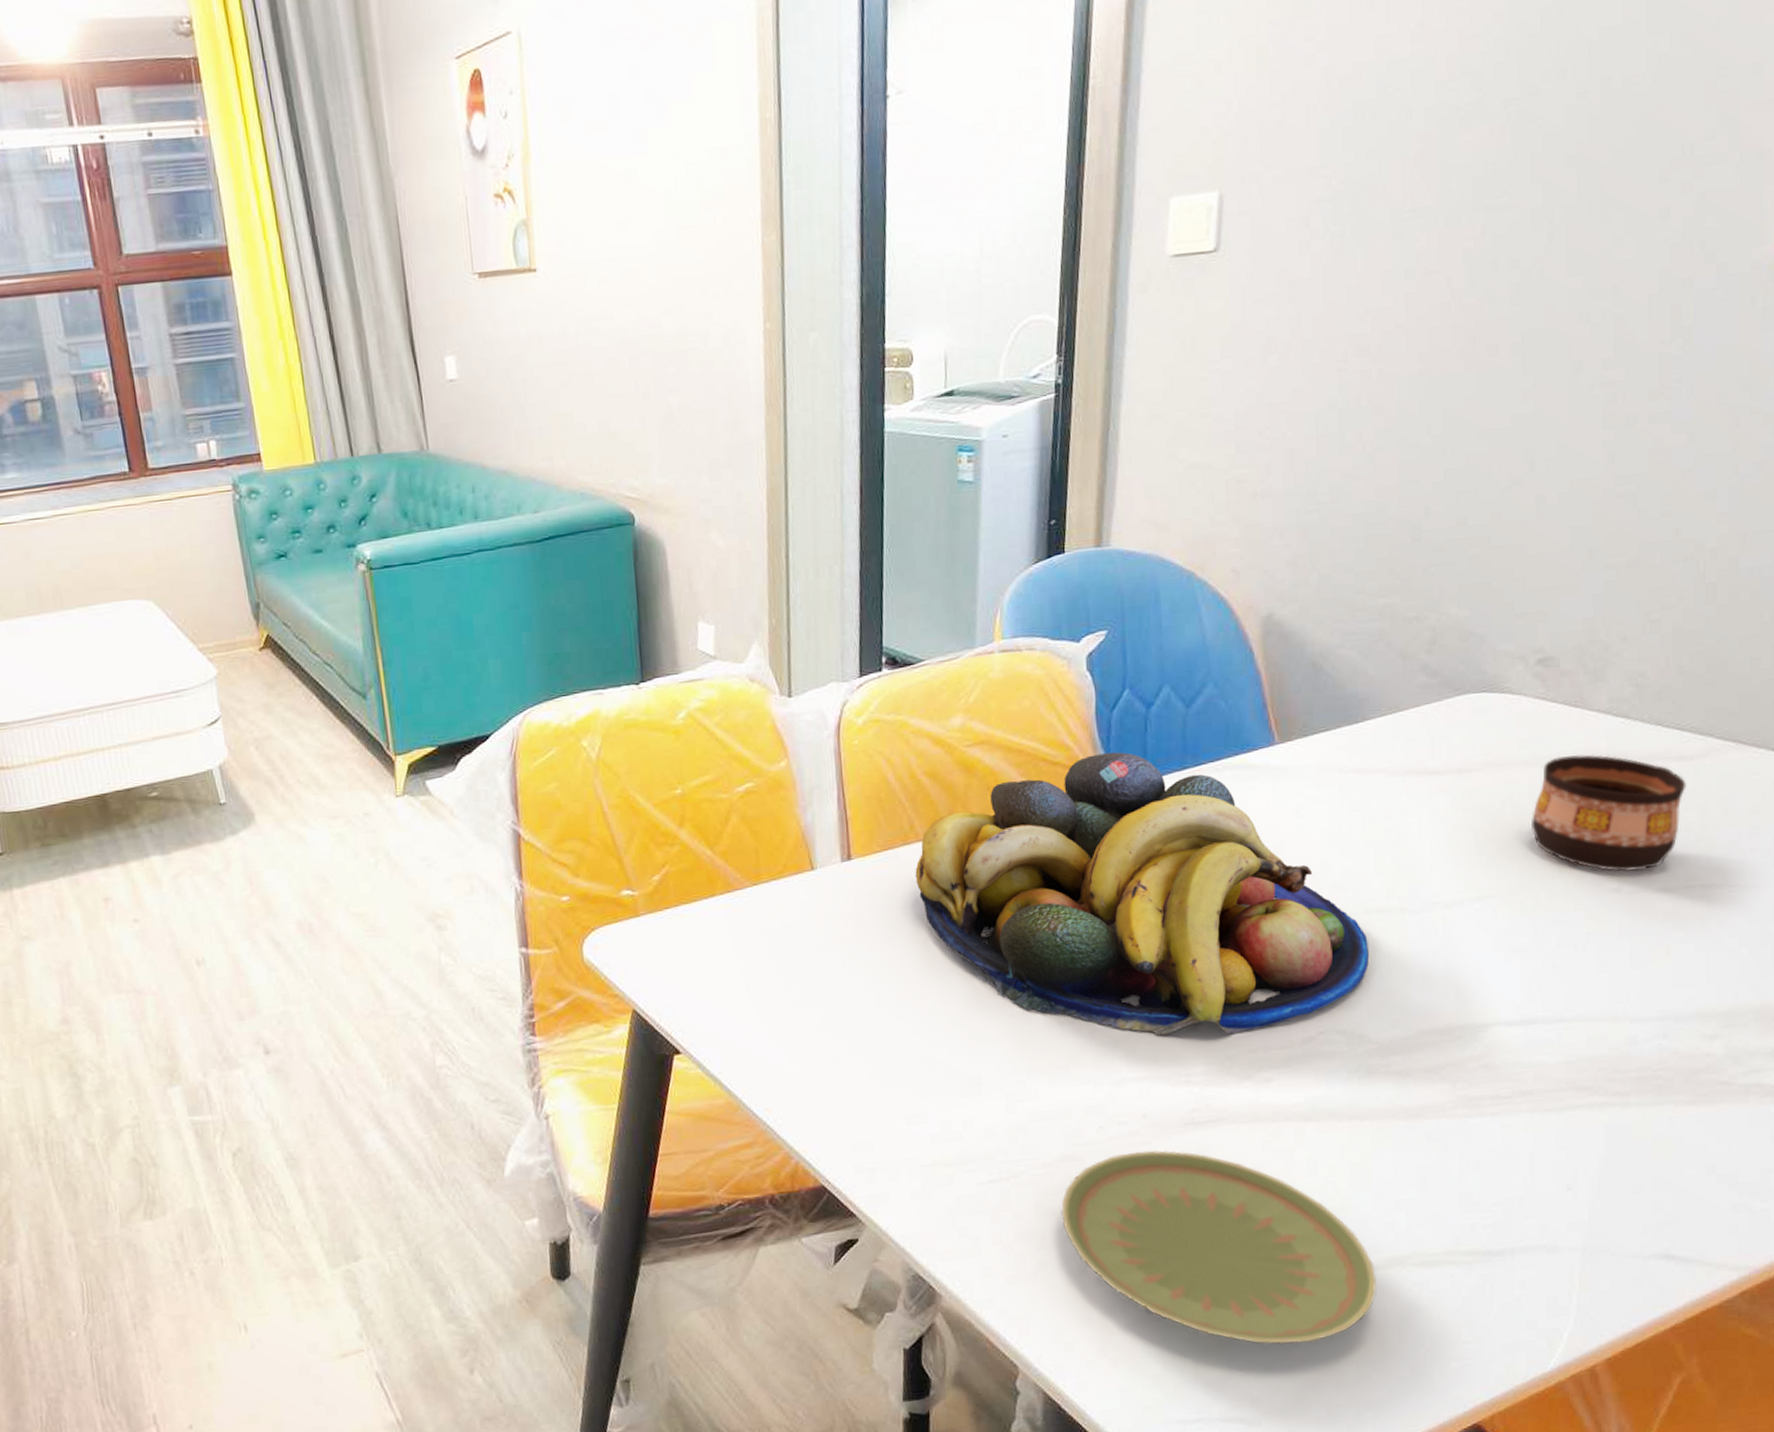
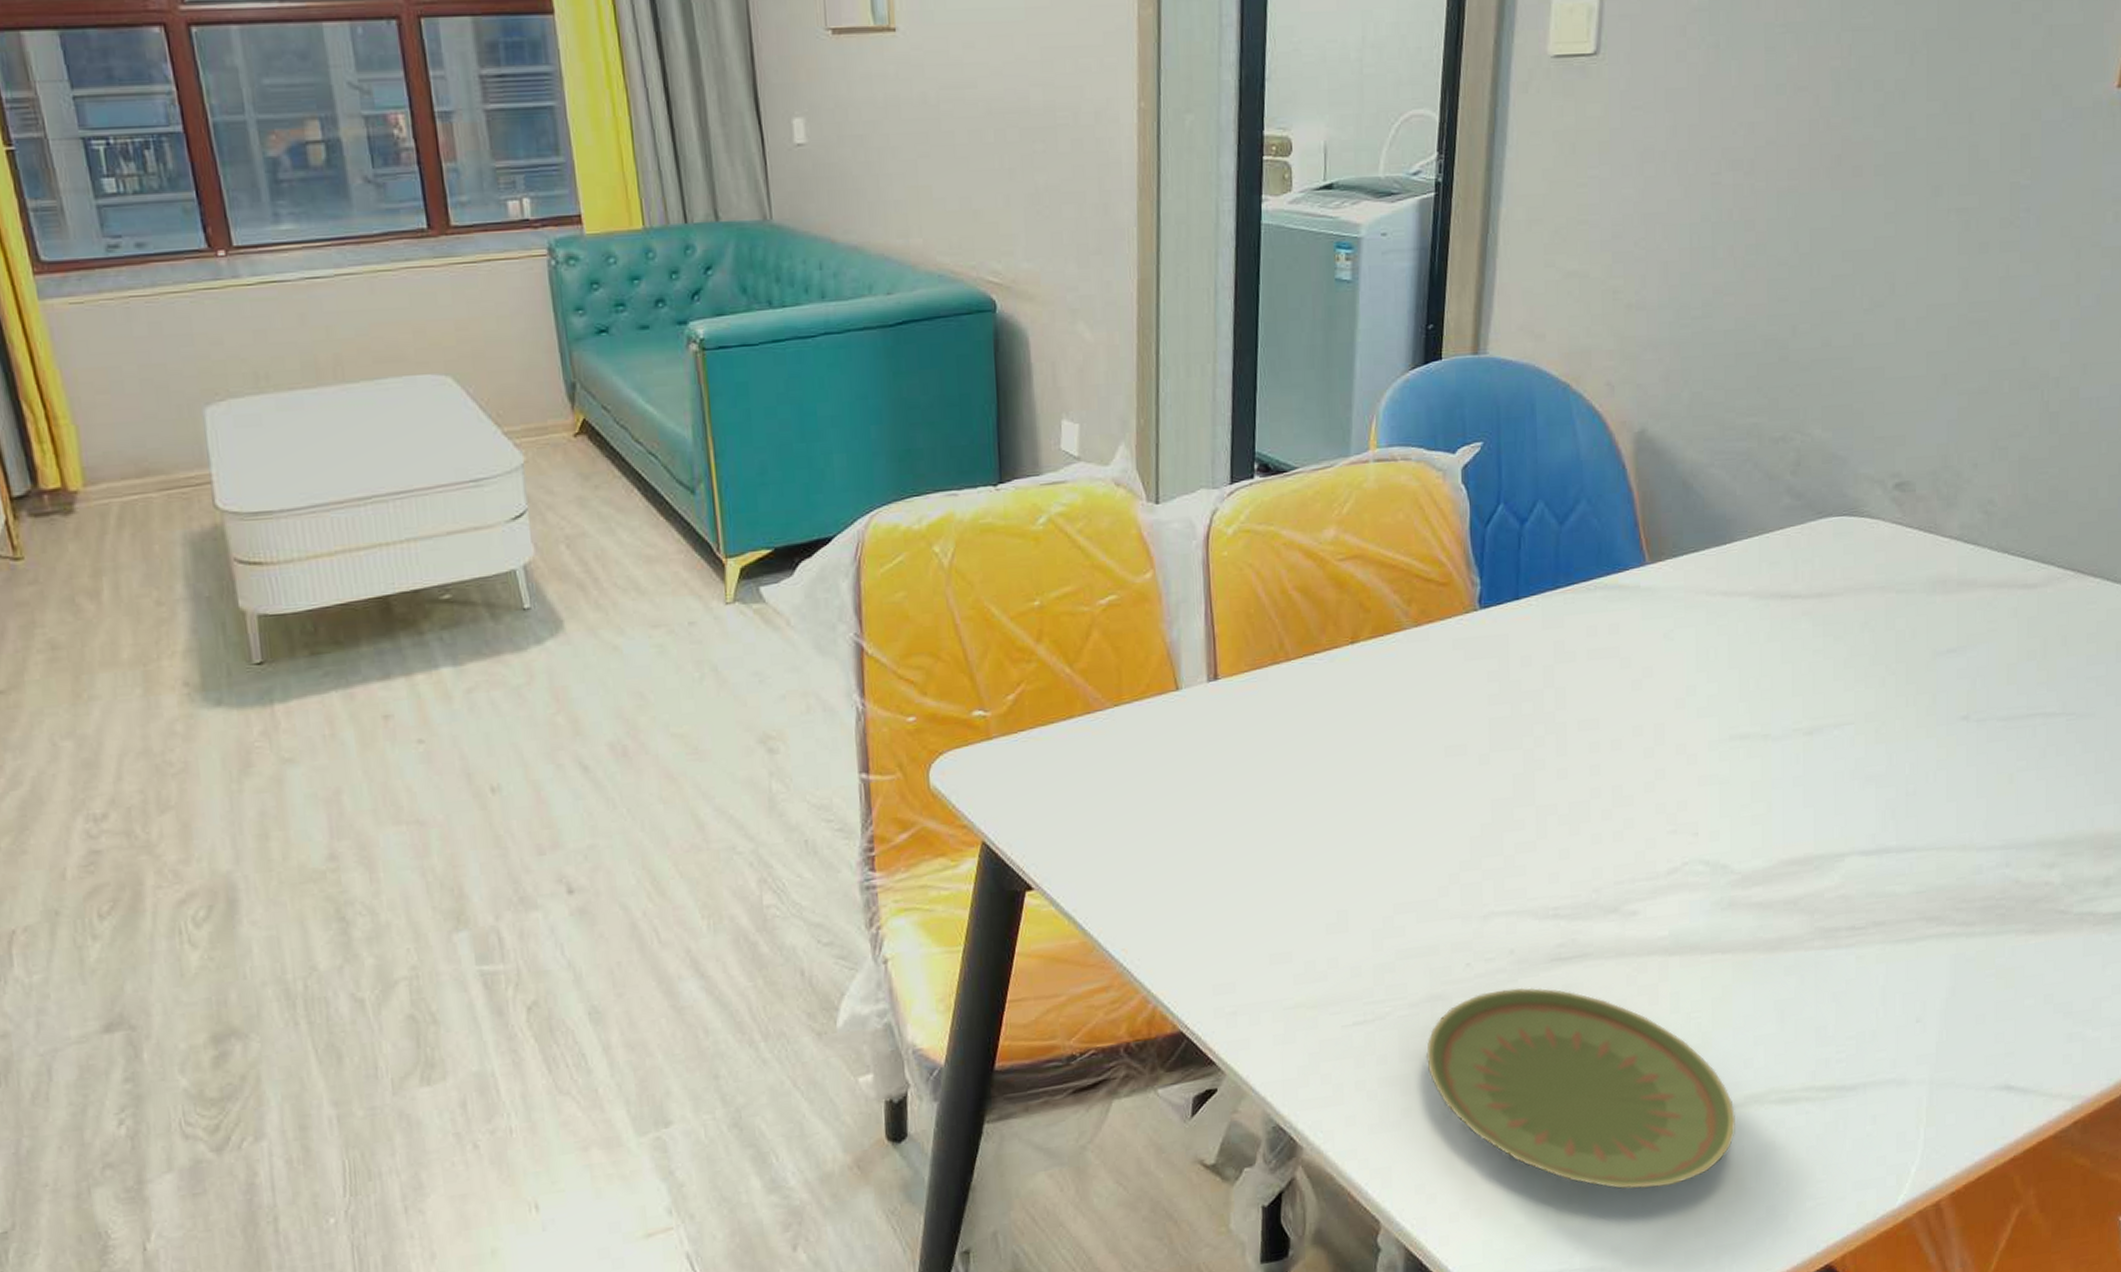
fruit bowl: present [915,752,1370,1036] -> none [1284,569,1734,867]
cup: present [1532,754,1686,872] -> none [1888,580,2030,700]

